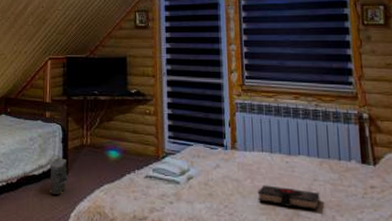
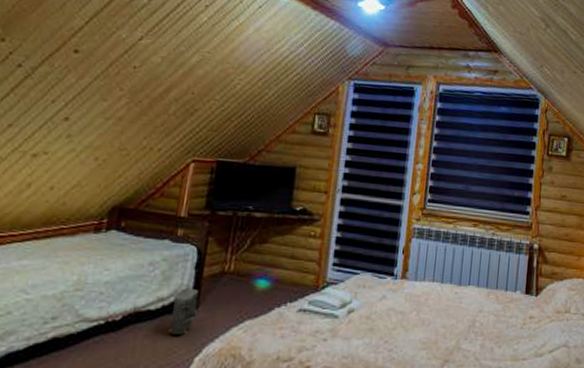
book: present [257,185,320,210] -> none [421,317,483,342]

